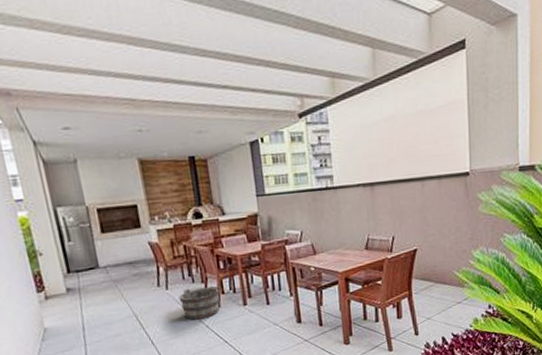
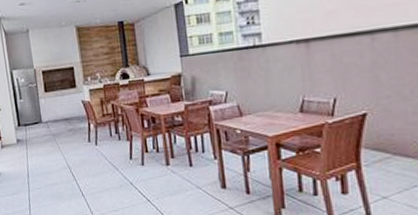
bucket: present [178,285,224,320] -> none [106,144,147,176]

